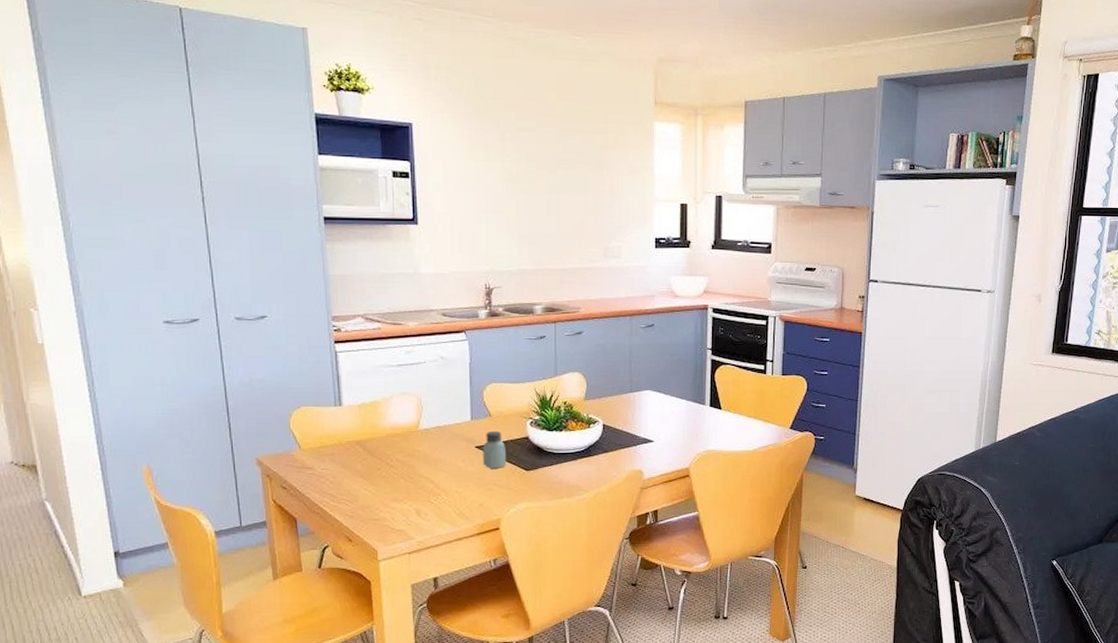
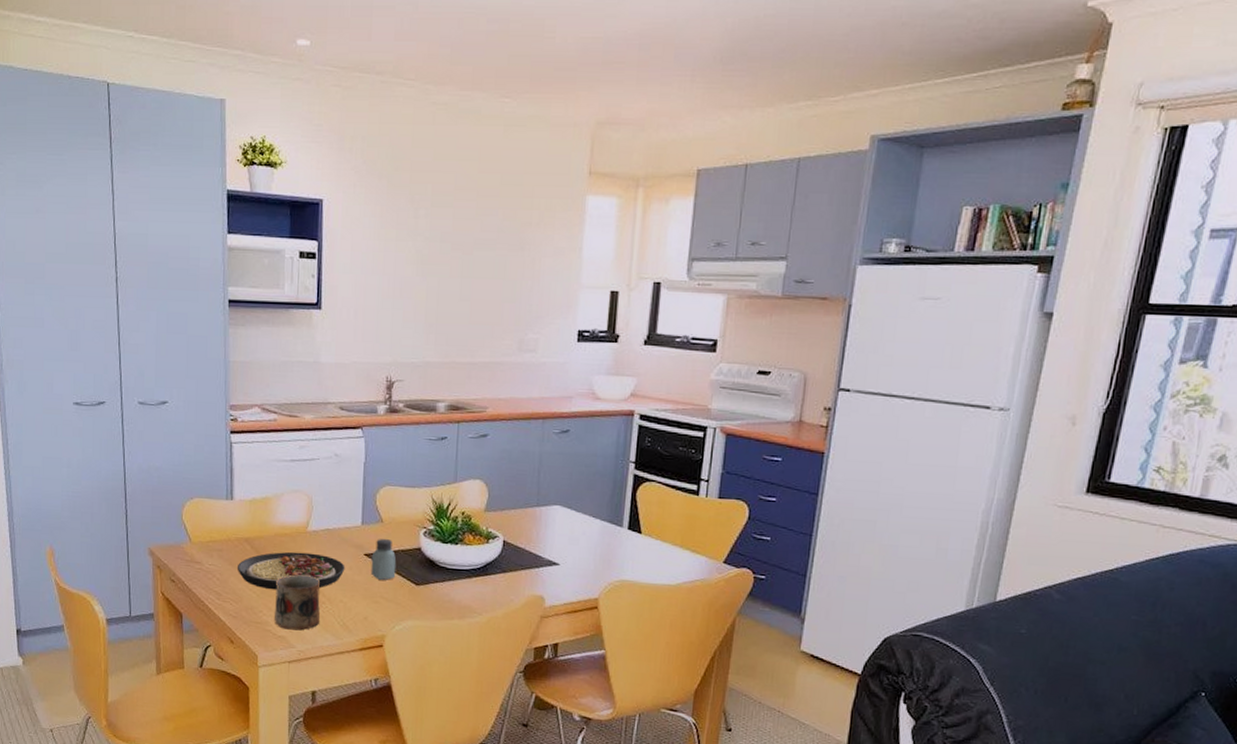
plate: none [351,450,458,488] -> present [238,551,345,590]
mug: none [391,471,437,523] -> present [275,574,321,631]

